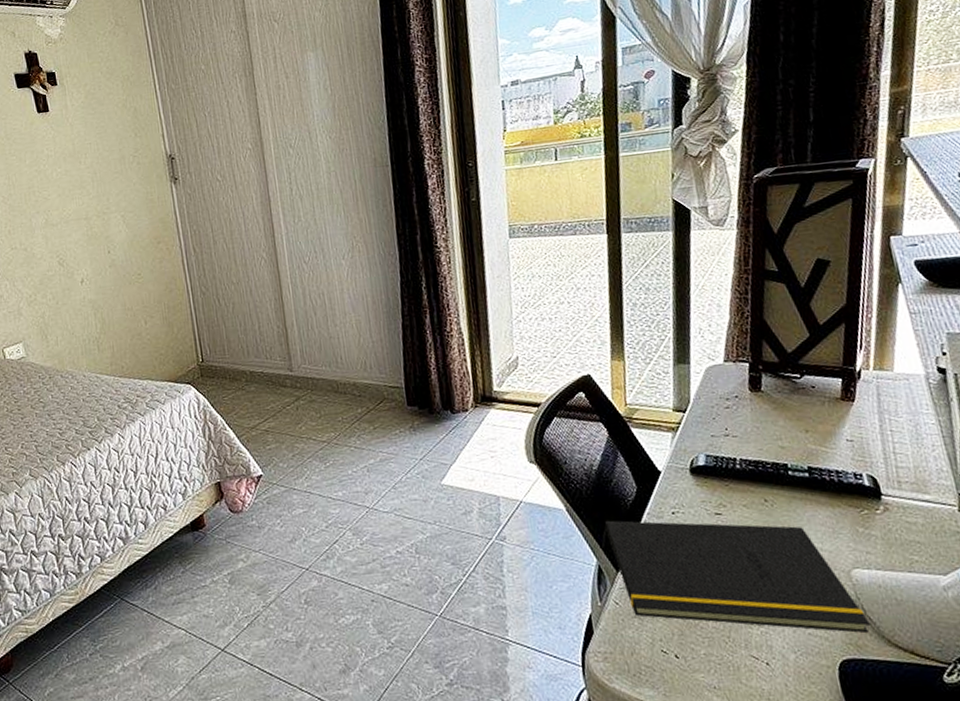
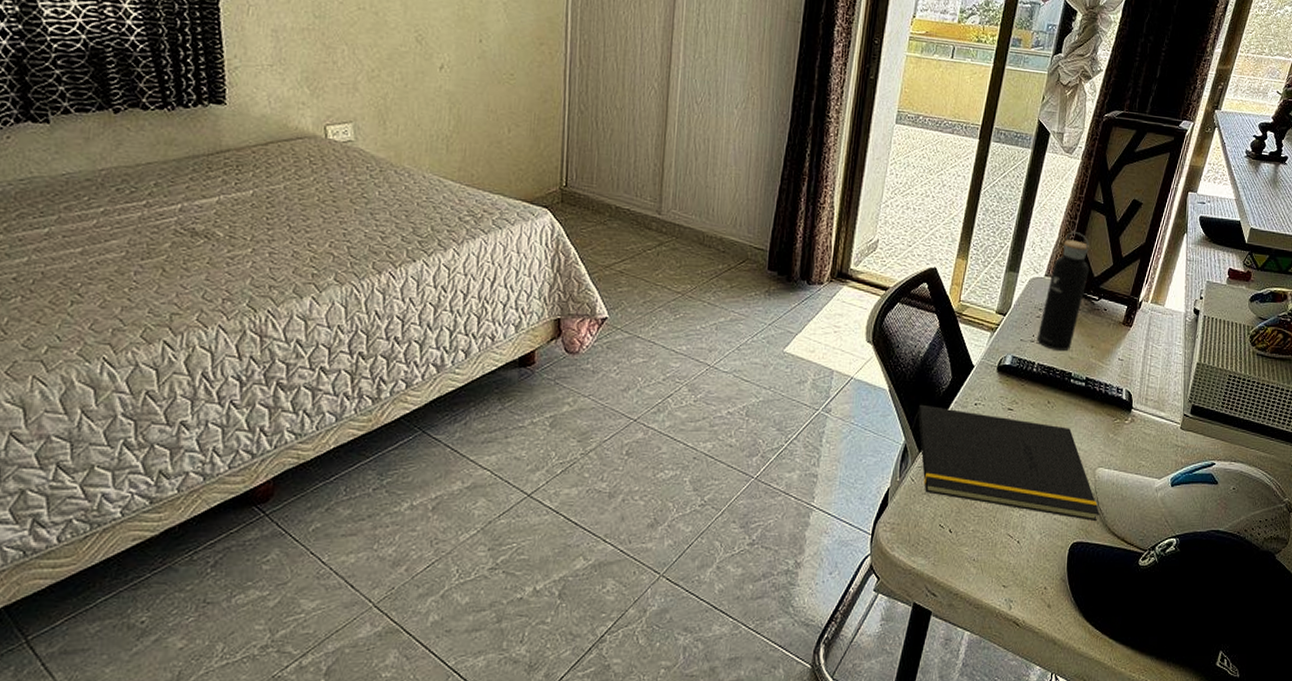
water bottle: none [731,307,780,442] -> present [1036,232,1089,352]

